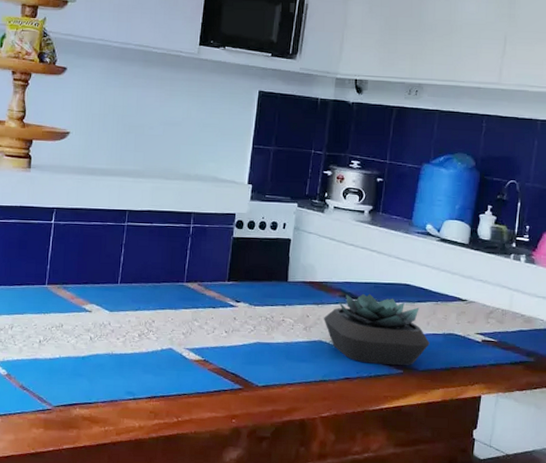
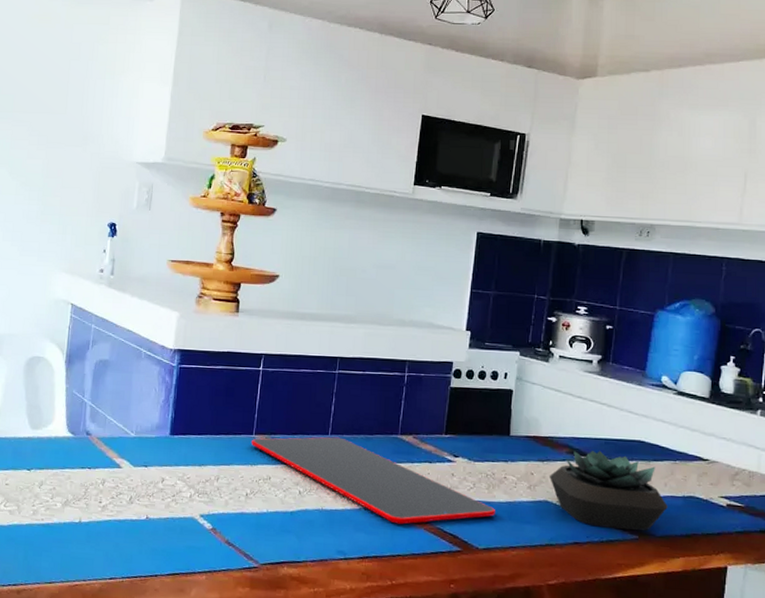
cutting board: none [44,285,274,366] -> present [252,437,495,525]

